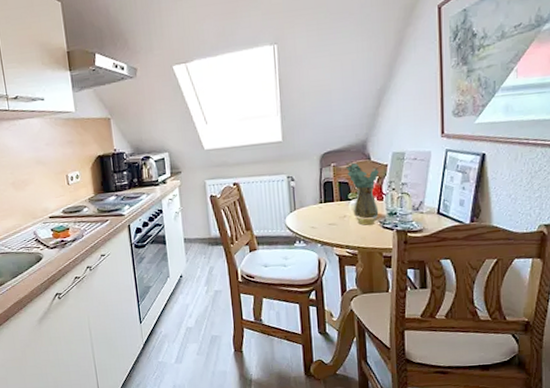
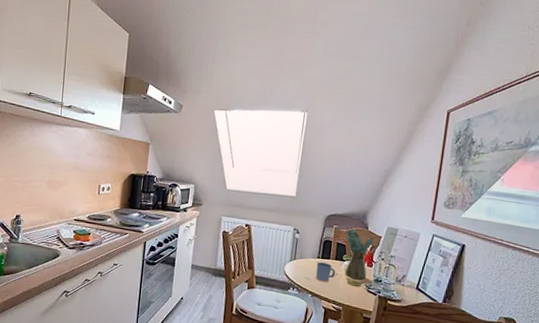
mug: none [320,206,344,228] -> present [316,262,336,282]

